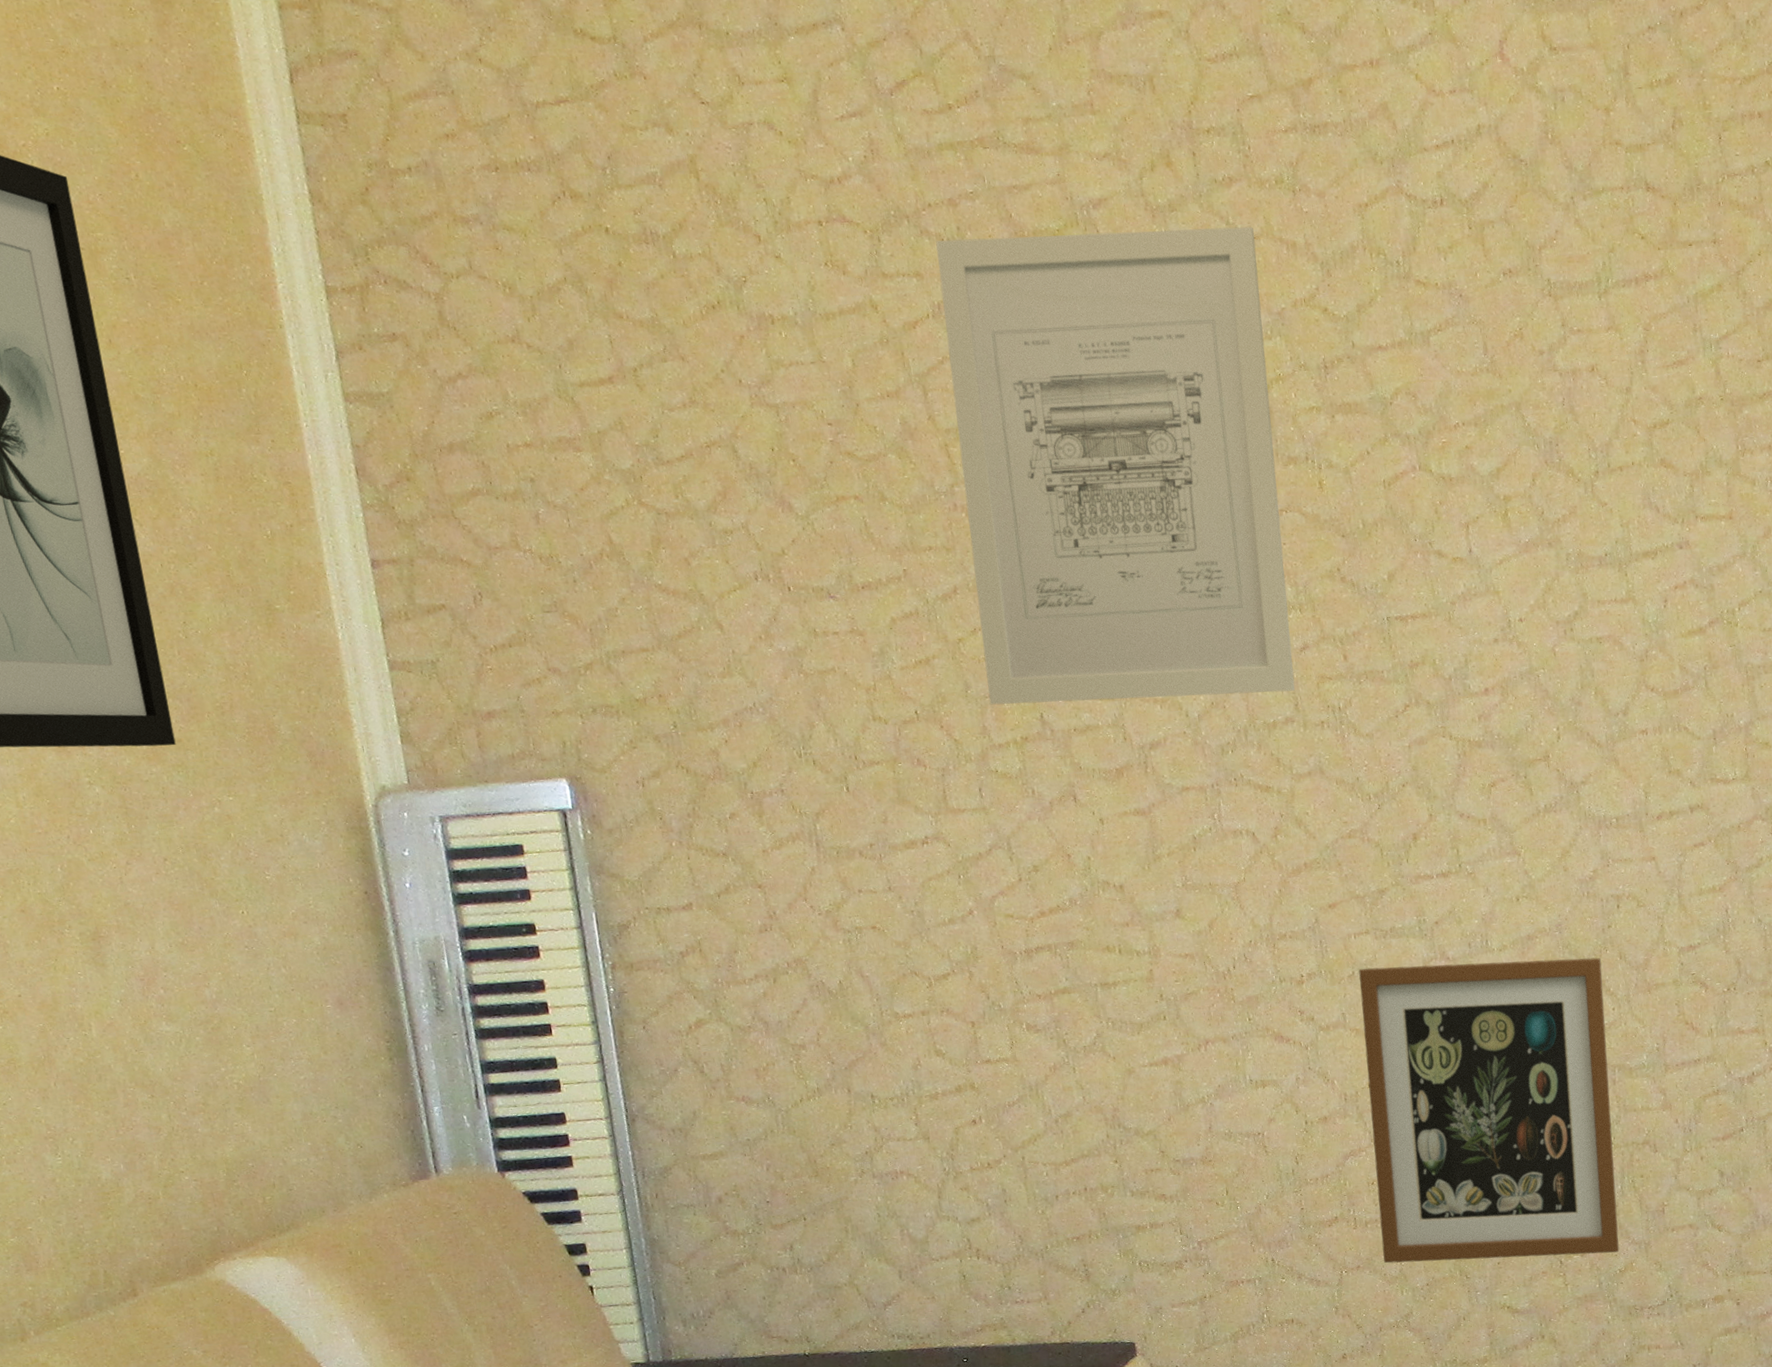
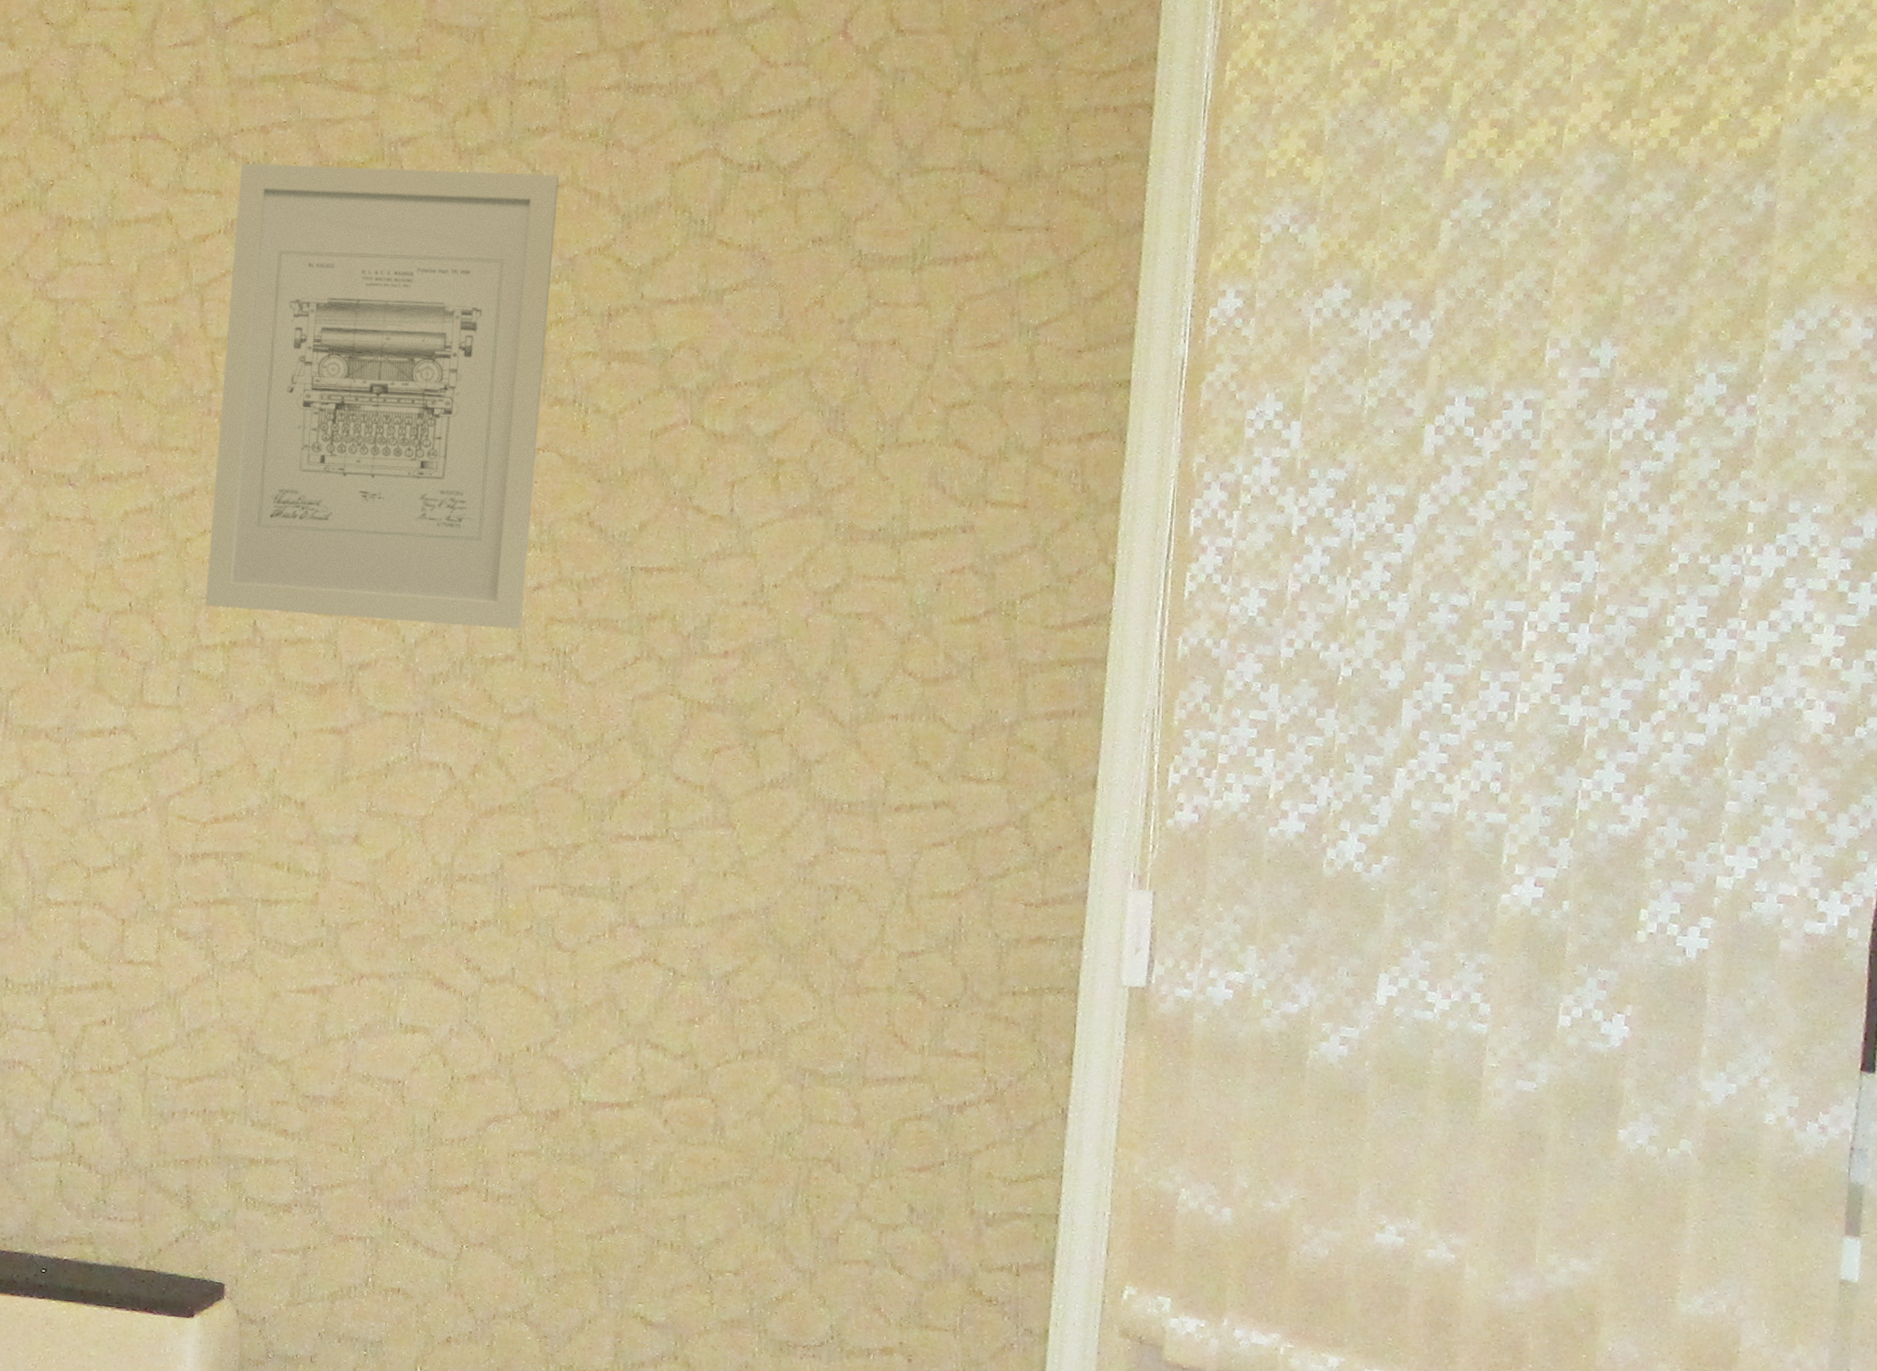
picture frame: present [1358,957,1619,1264] -> none [510,923,808,1278]

